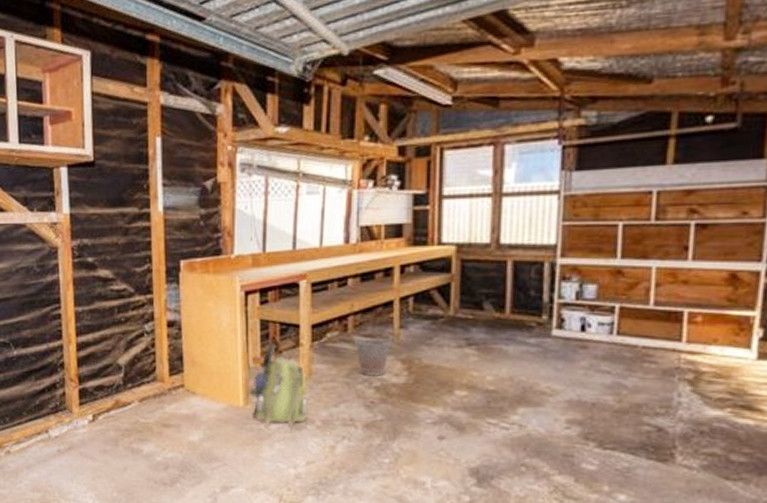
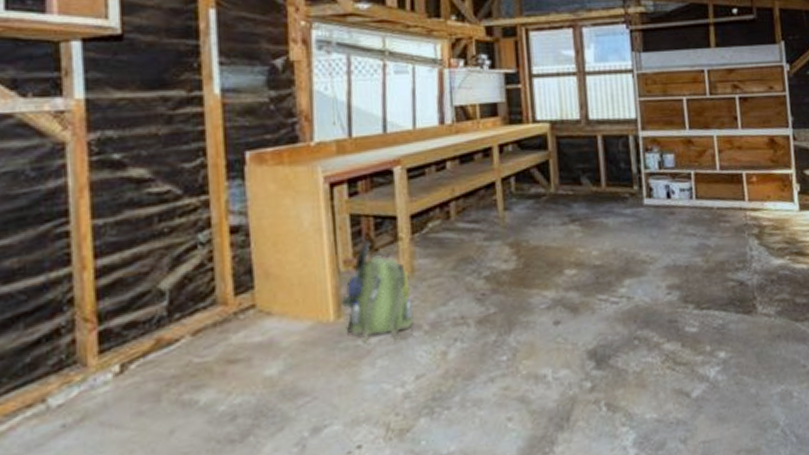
bucket: present [353,338,392,375] -> none [457,221,498,265]

